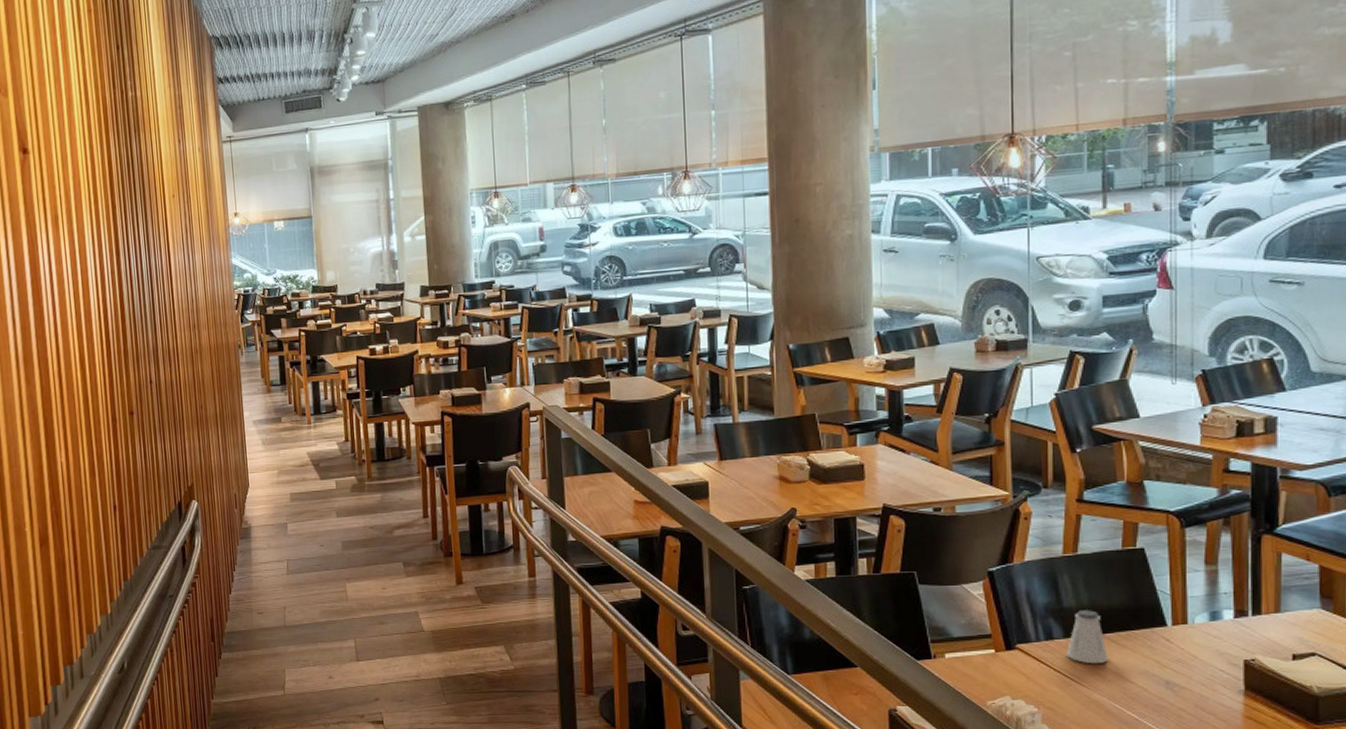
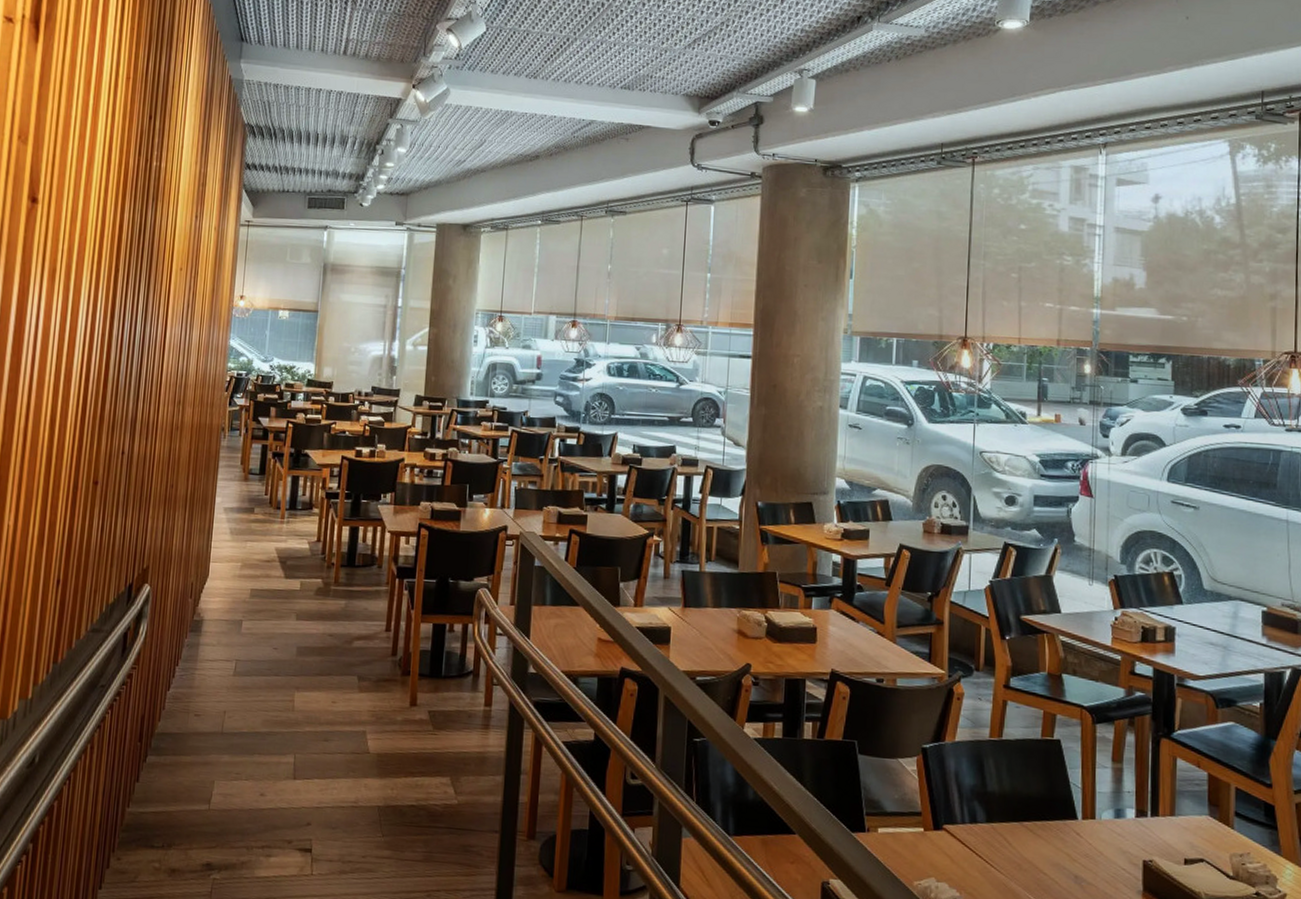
saltshaker: present [1067,610,1109,664] -> none [989,796,1026,852]

